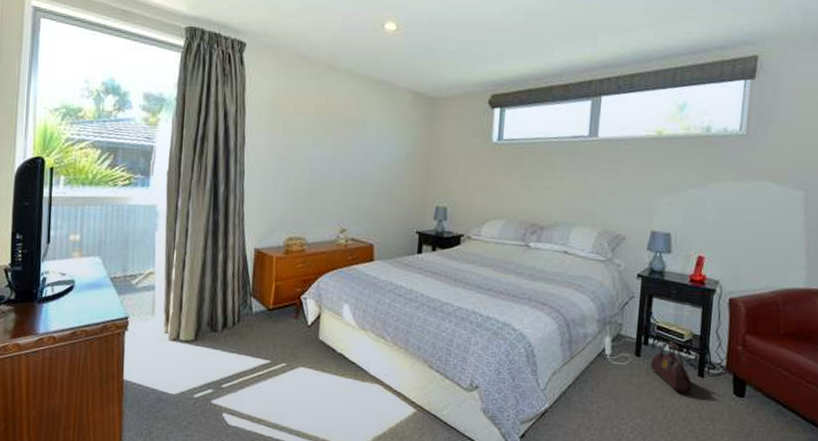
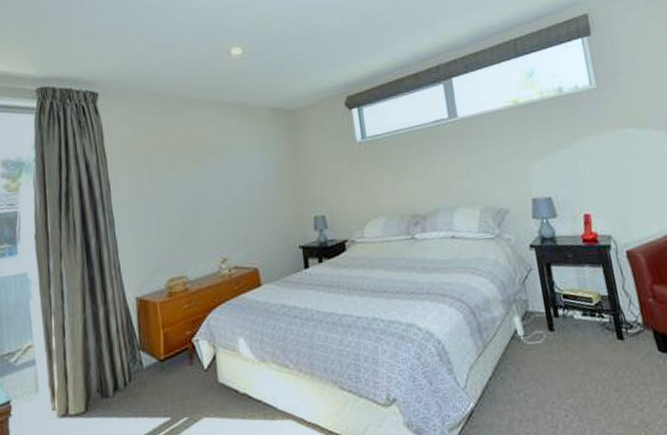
handbag: present [650,341,693,394] -> none [566,308,617,362]

